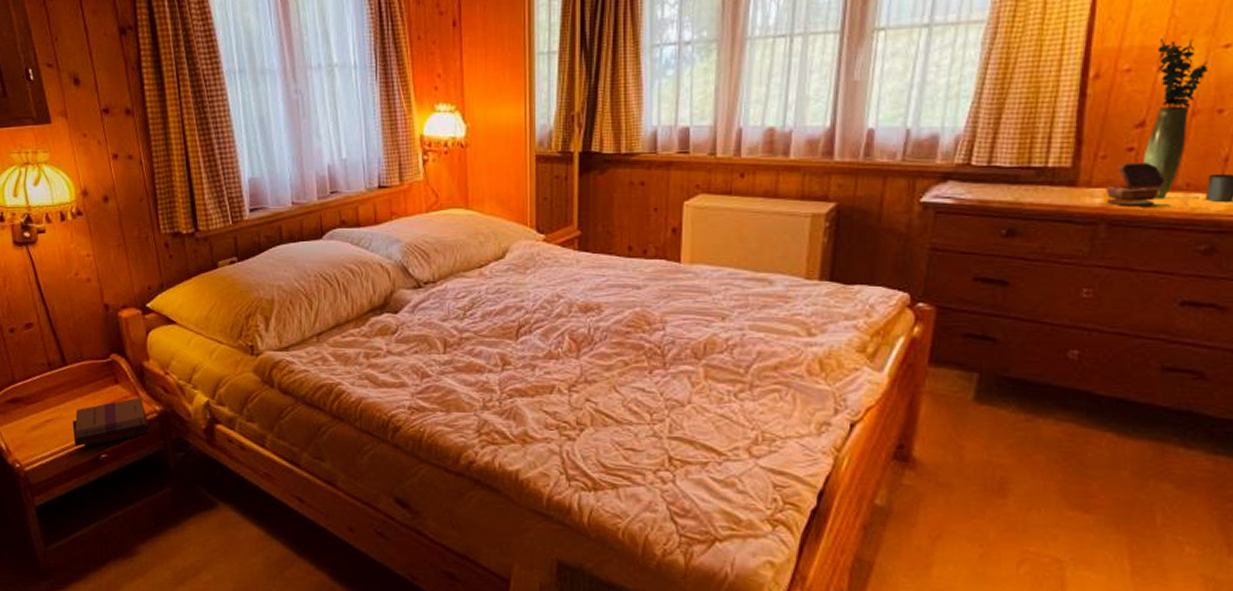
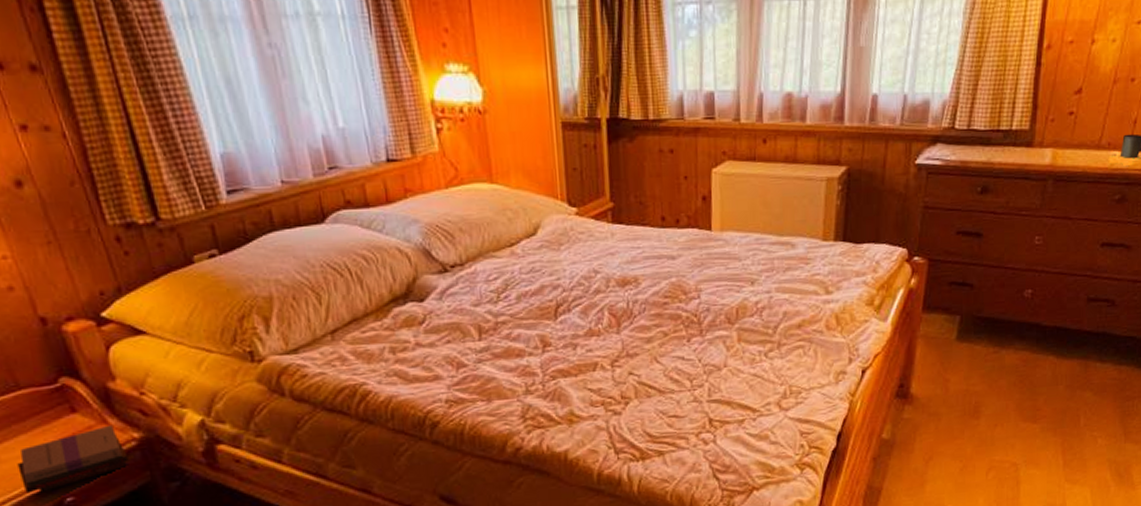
jewelry box: present [1105,163,1165,208] -> none [1052,125,1094,165]
vase: present [1143,39,1210,199] -> none [1080,14,1127,157]

